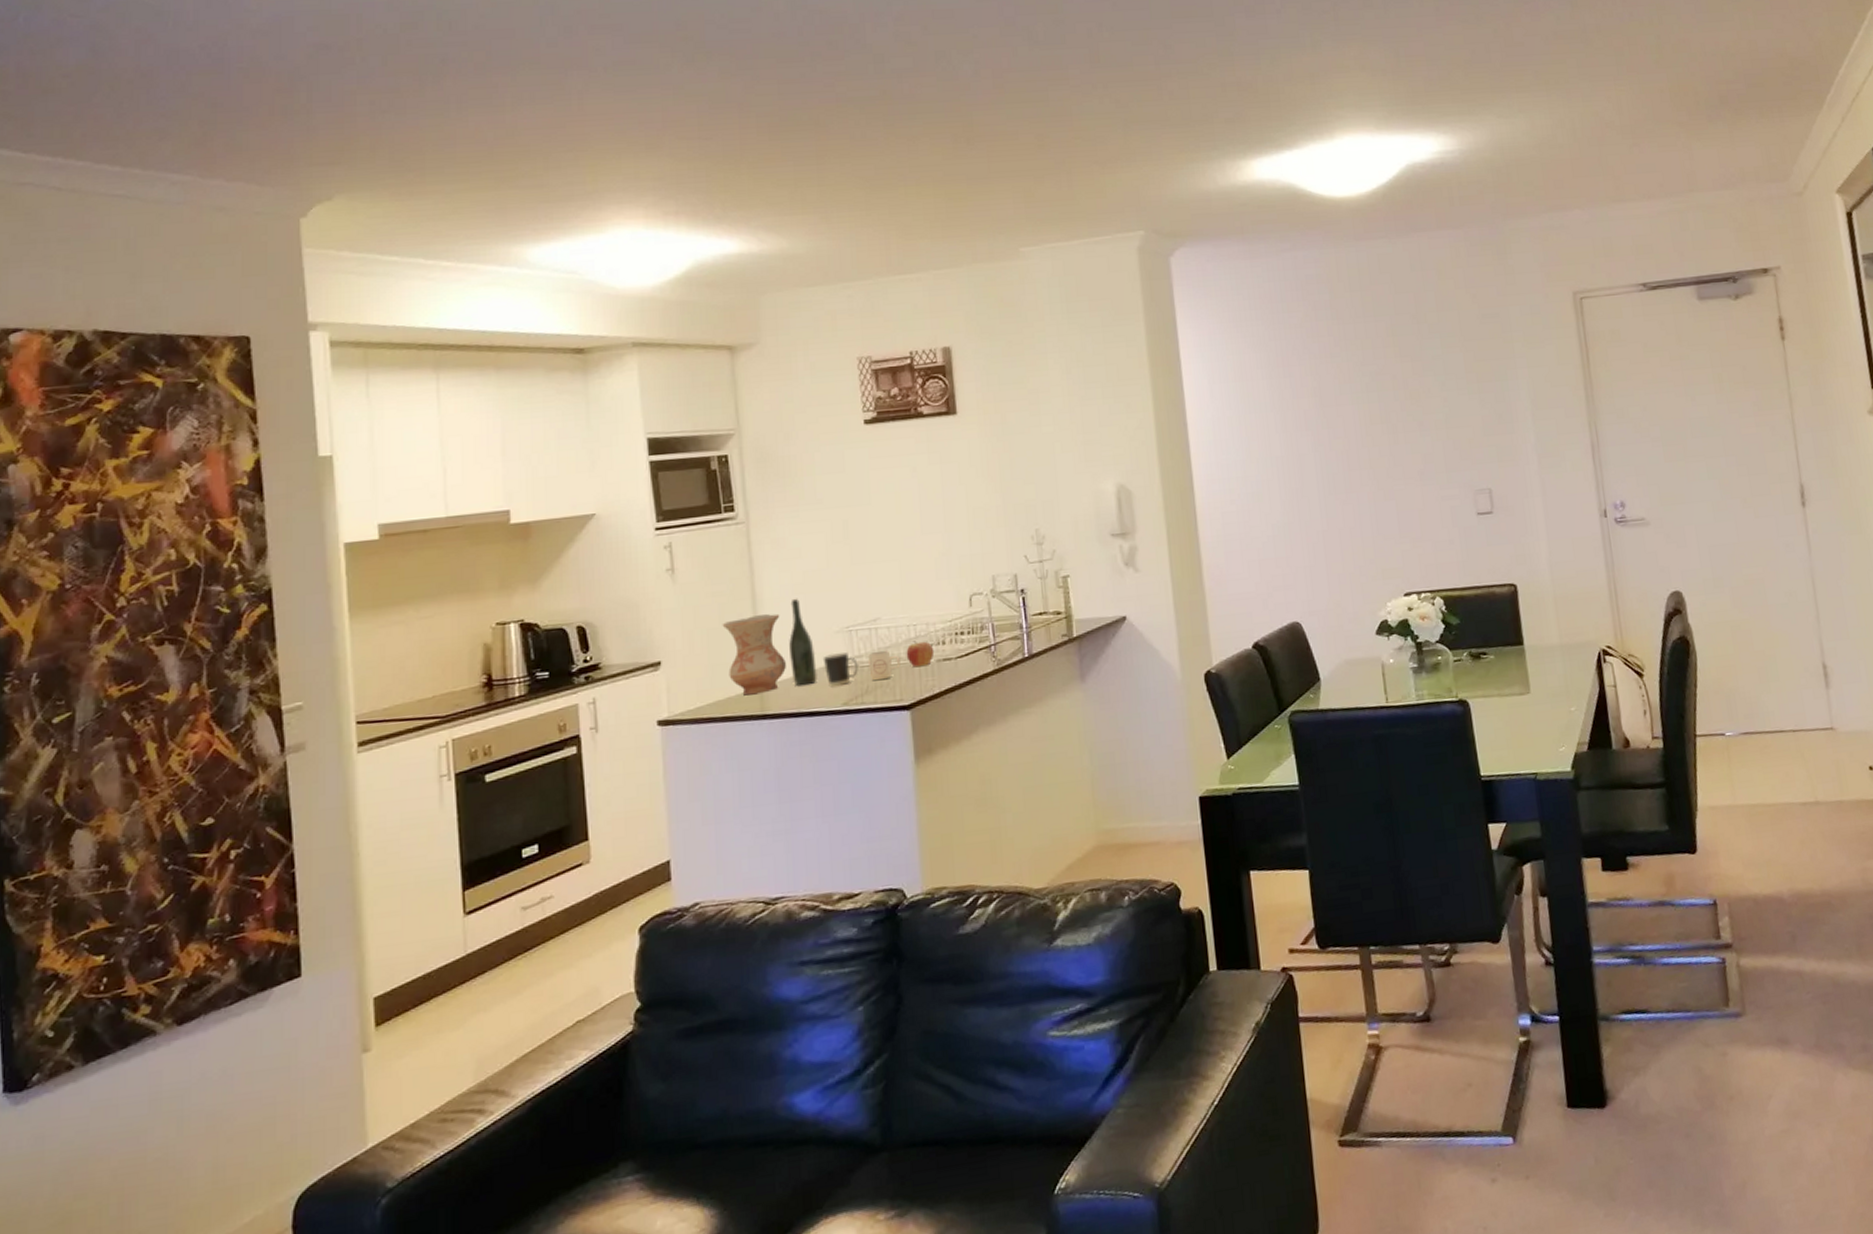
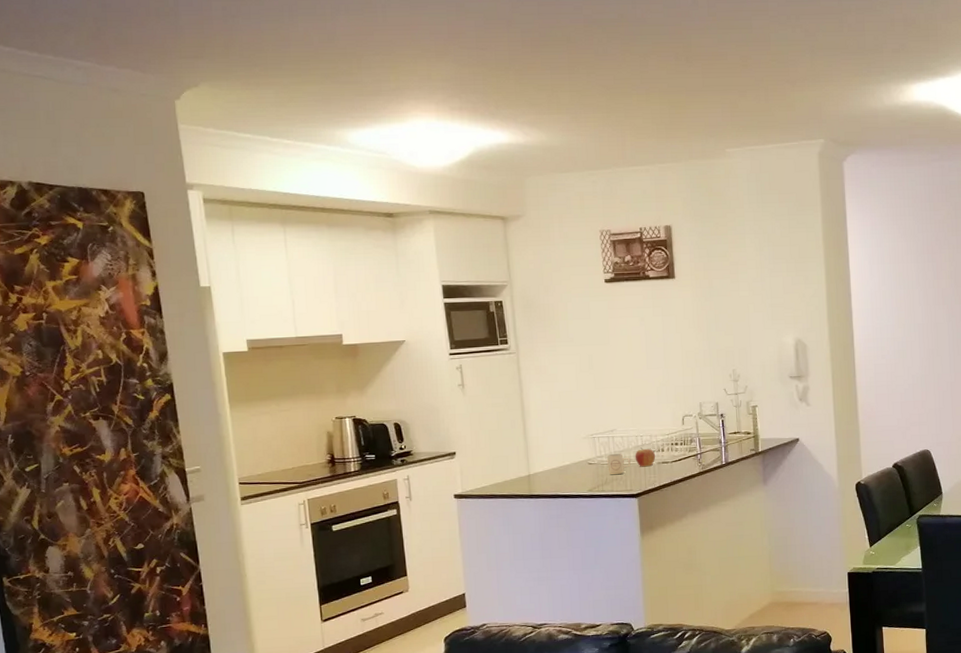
ceramic jug: present [722,613,786,696] -> none [500,422,547,480]
bottle: present [789,598,817,687] -> none [549,411,570,476]
mug: present [822,652,858,687] -> none [573,453,600,478]

